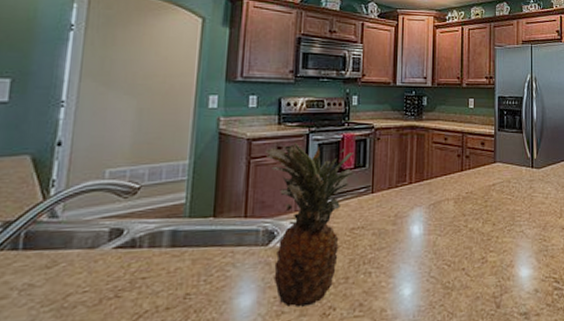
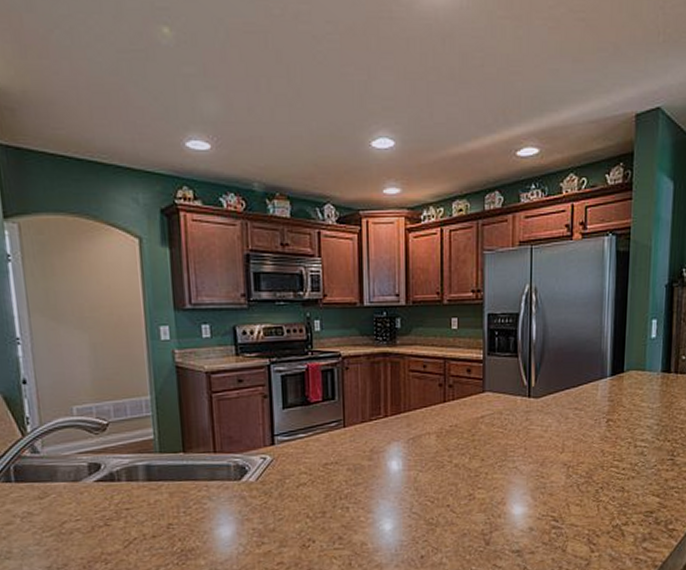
fruit: present [265,142,354,307] -> none [226,374,321,539]

